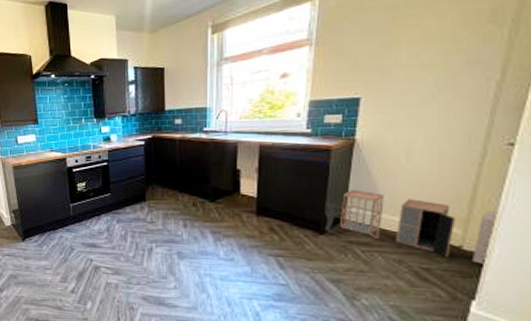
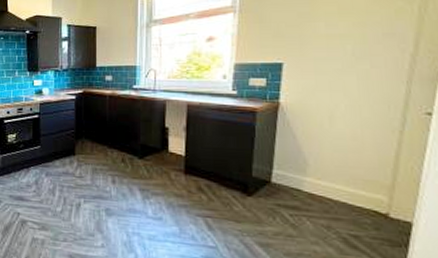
storage cabinet: present [325,189,496,264] -> none [252,152,420,233]

